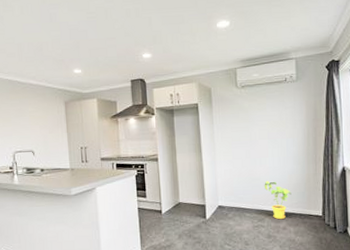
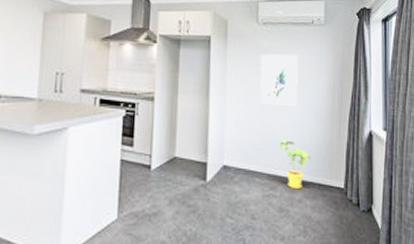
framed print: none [242,109,276,154] -> present [260,54,298,106]

